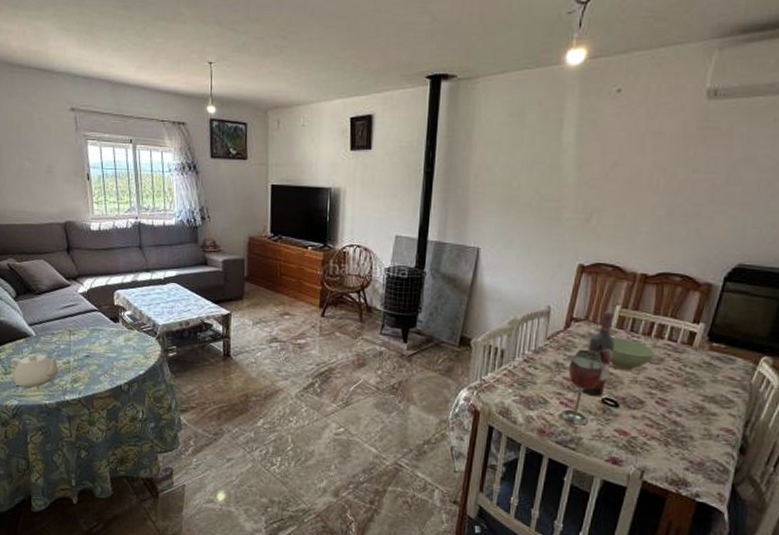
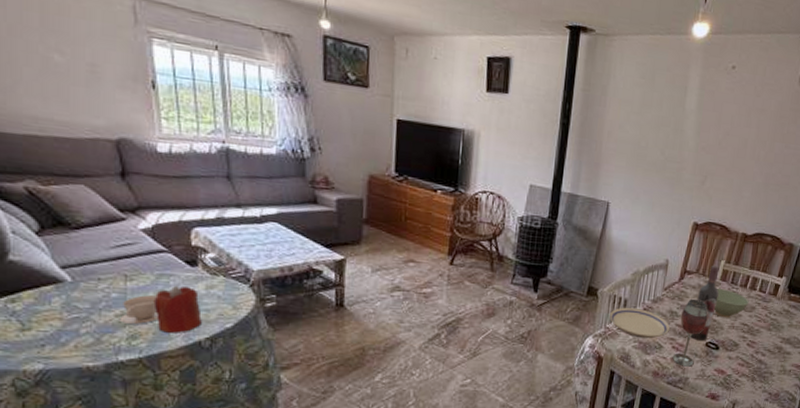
teapot: present [10,353,59,388] -> none [30,303,108,348]
teacup: none [66,346,92,370] -> present [119,295,158,324]
candle: none [88,338,122,378] -> present [153,285,202,333]
plate: none [485,358,556,393] -> present [610,307,670,339]

